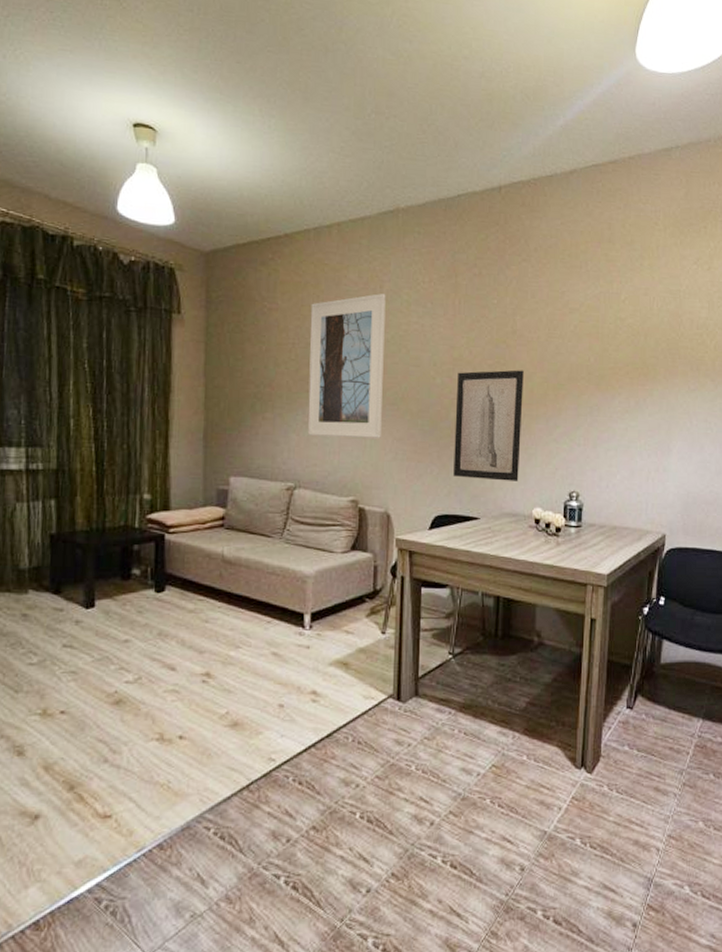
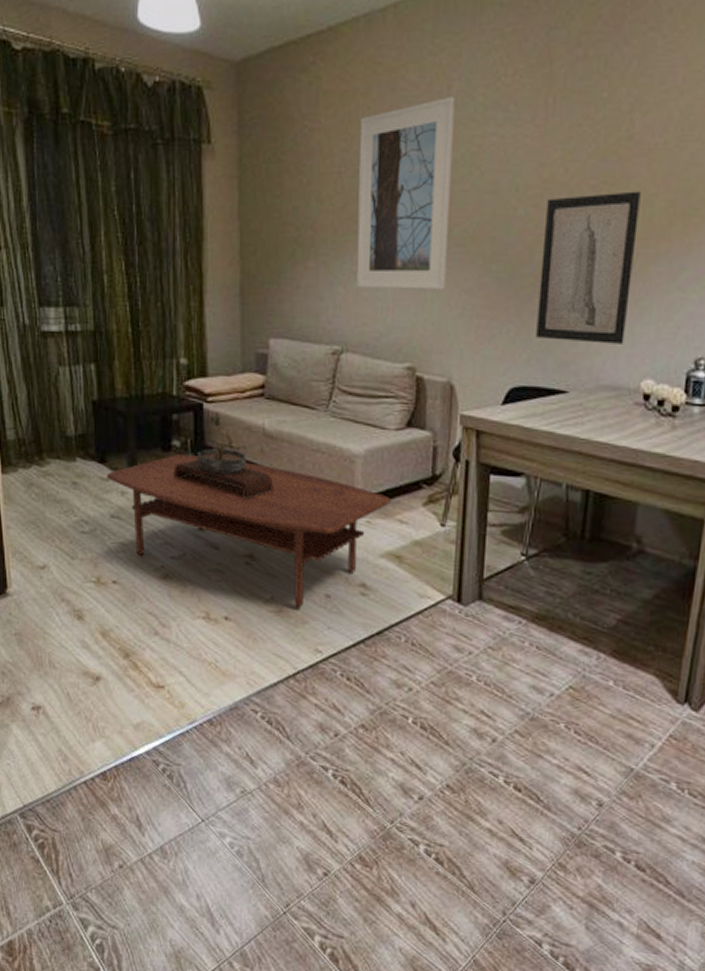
coffee table: none [60,581,338,720] -> present [106,453,391,608]
bonsai tree: none [131,541,231,621] -> present [173,411,274,500]

